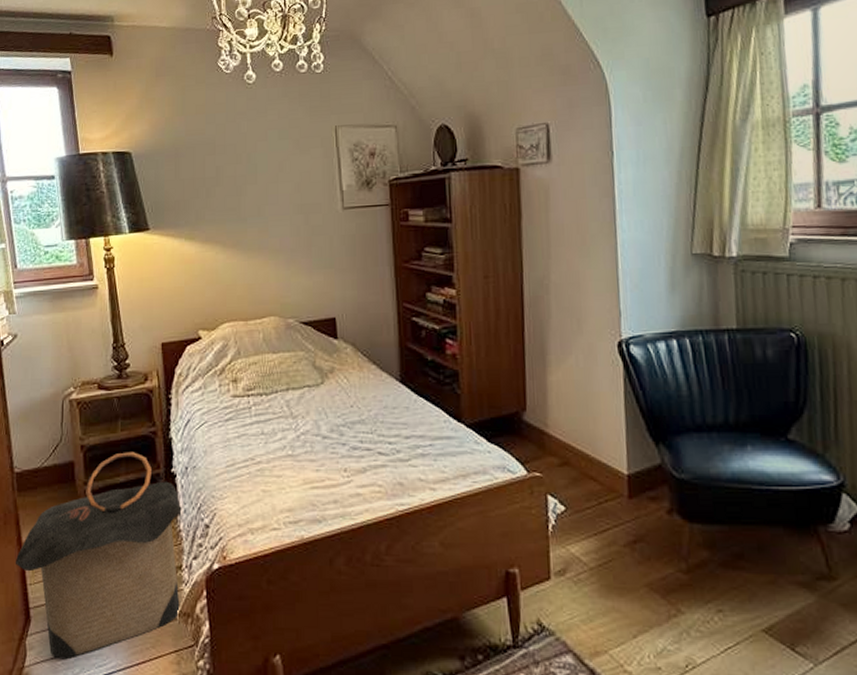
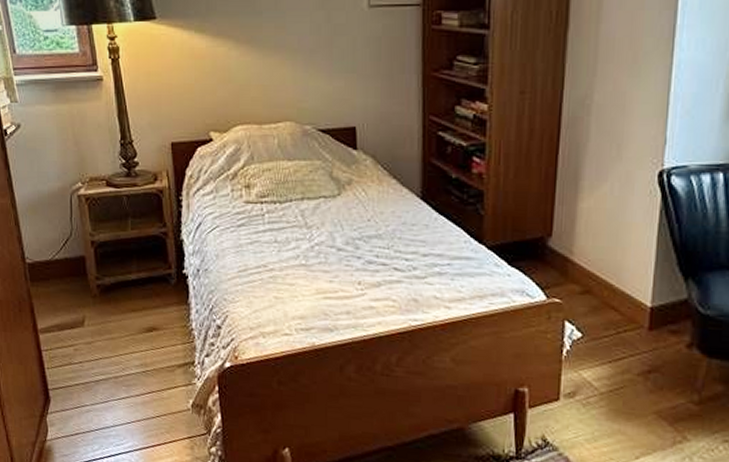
laundry hamper: present [15,452,182,660] -> none [32,250,194,437]

